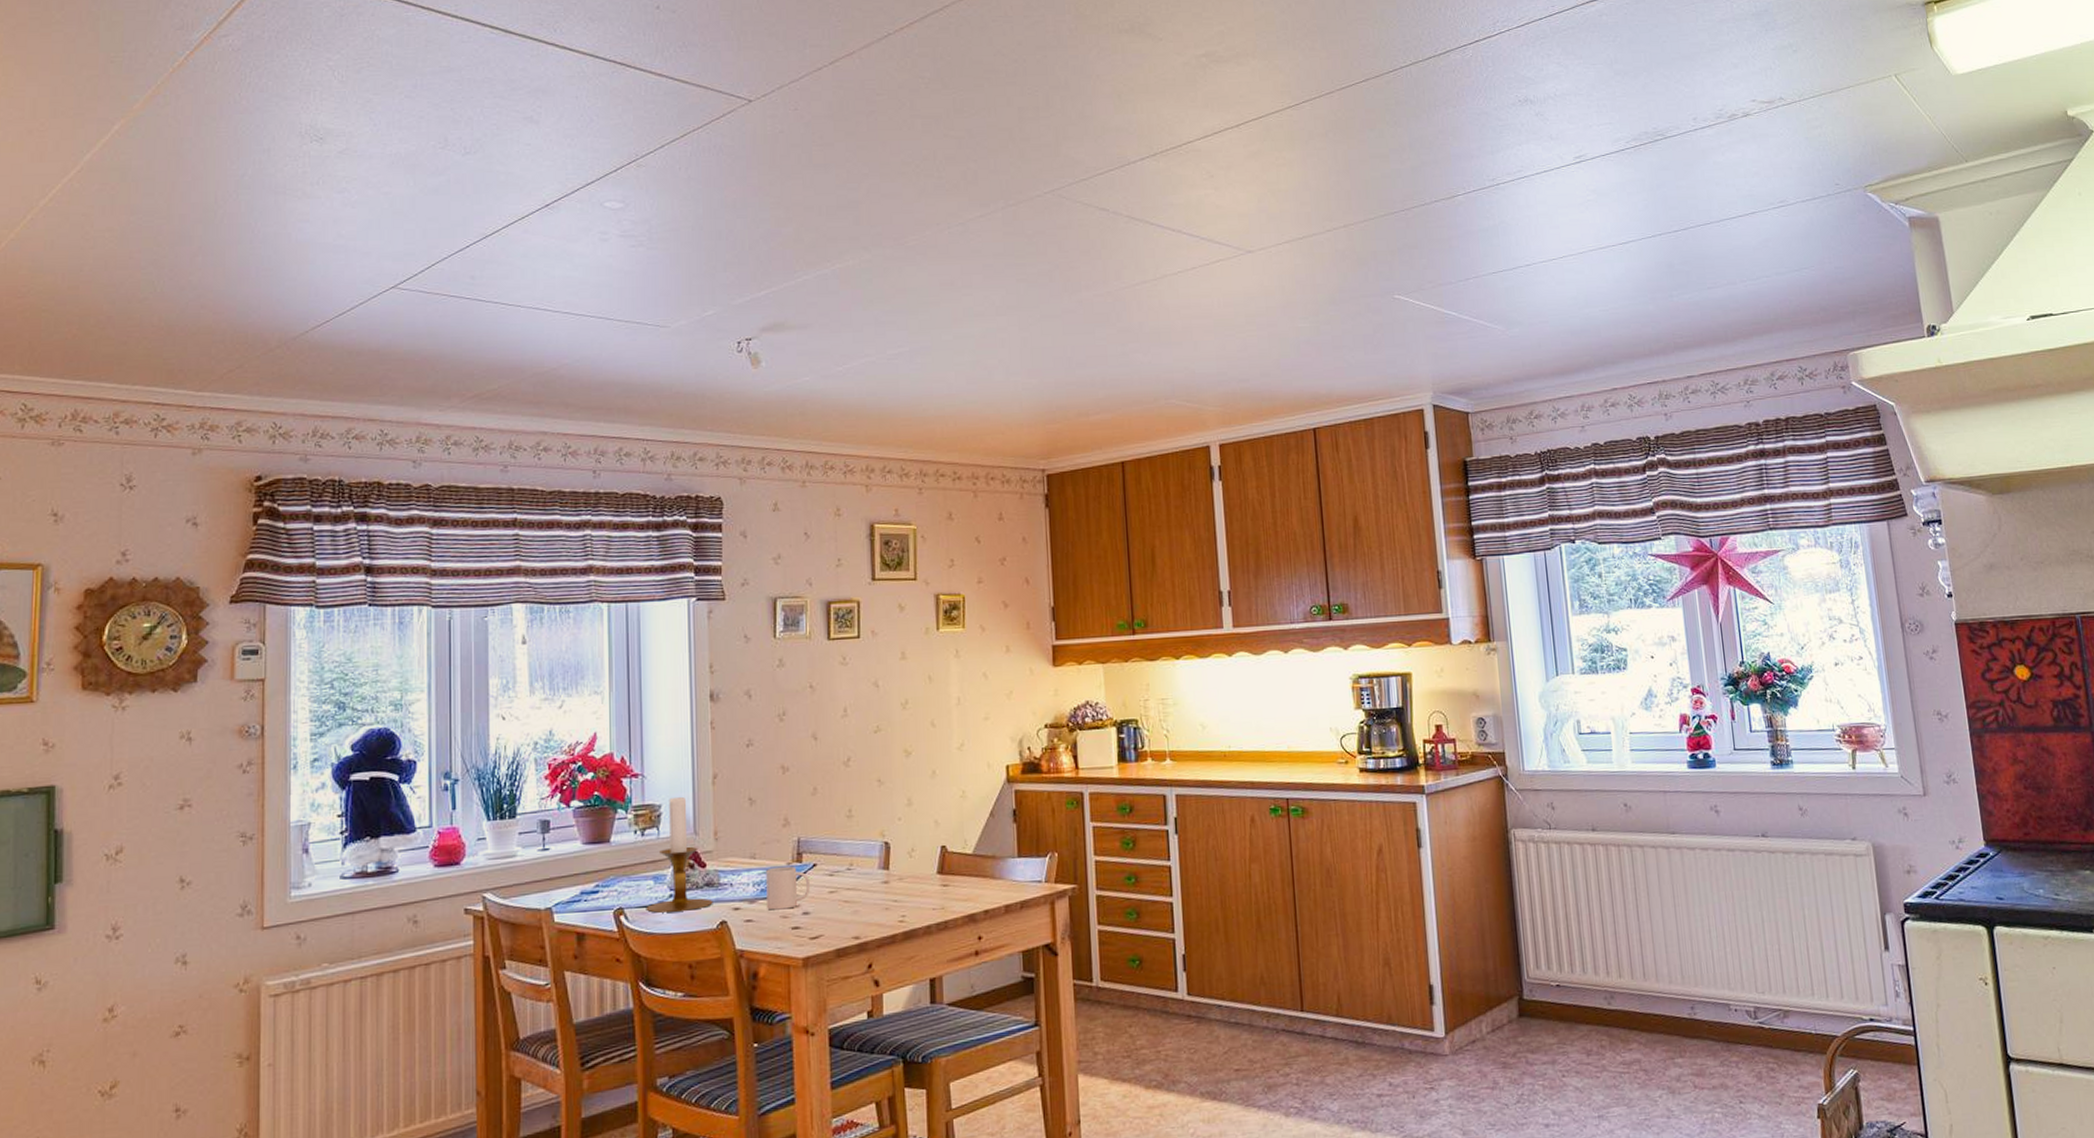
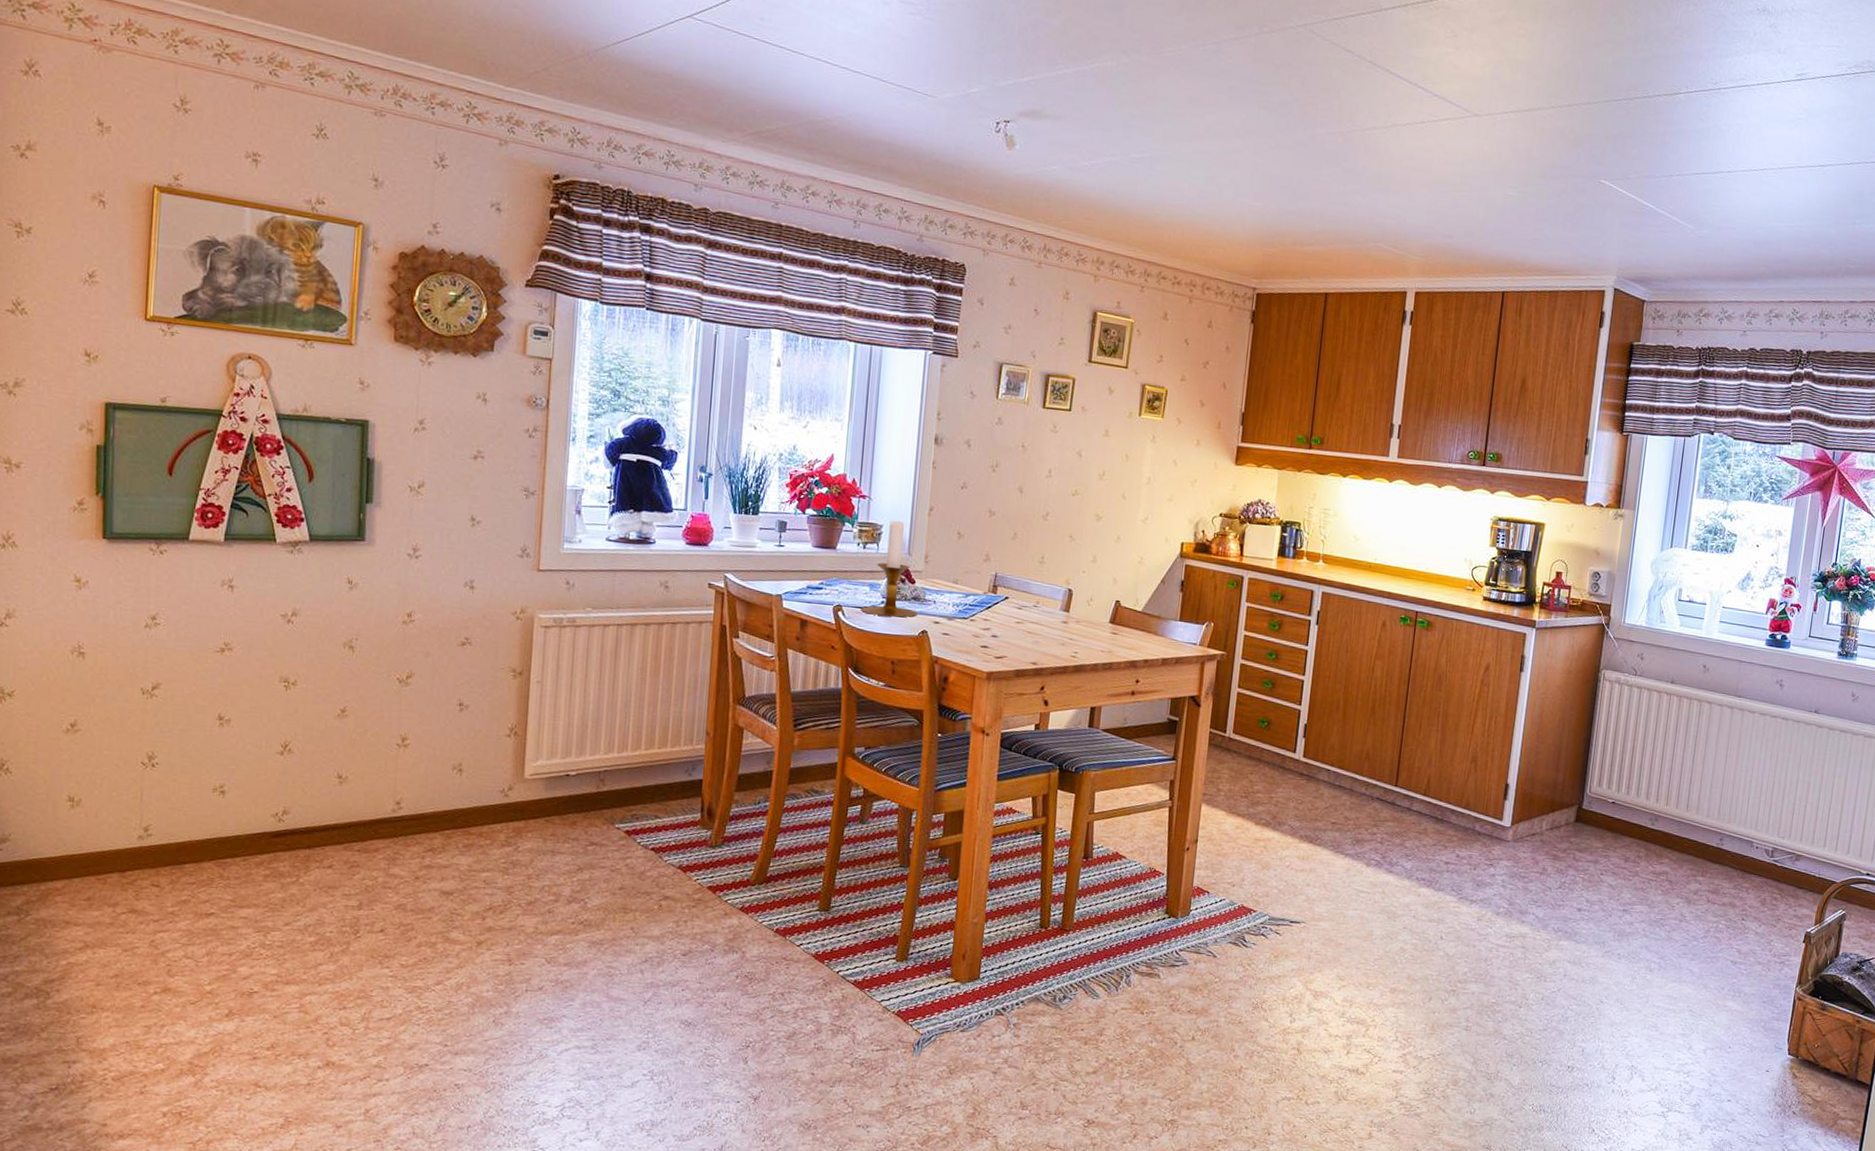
mug: present [766,866,810,910] -> none [962,593,1001,630]

